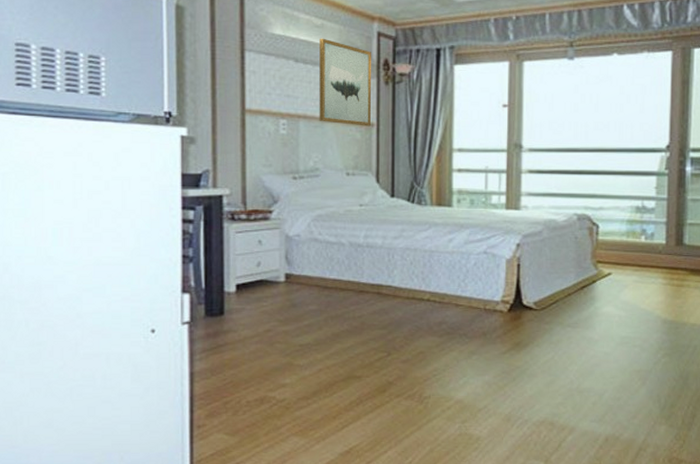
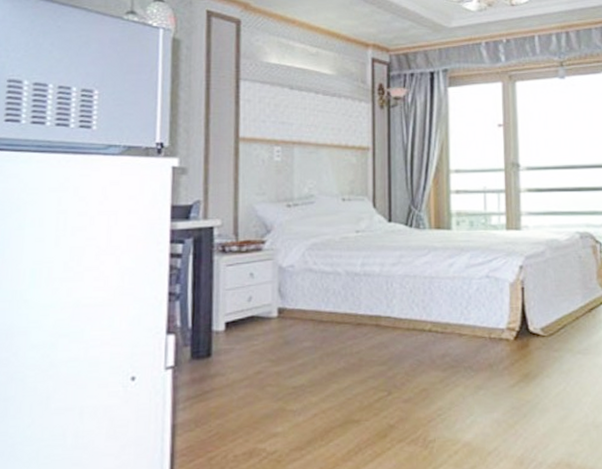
wall art: present [319,38,371,126] -> none [314,65,366,151]

